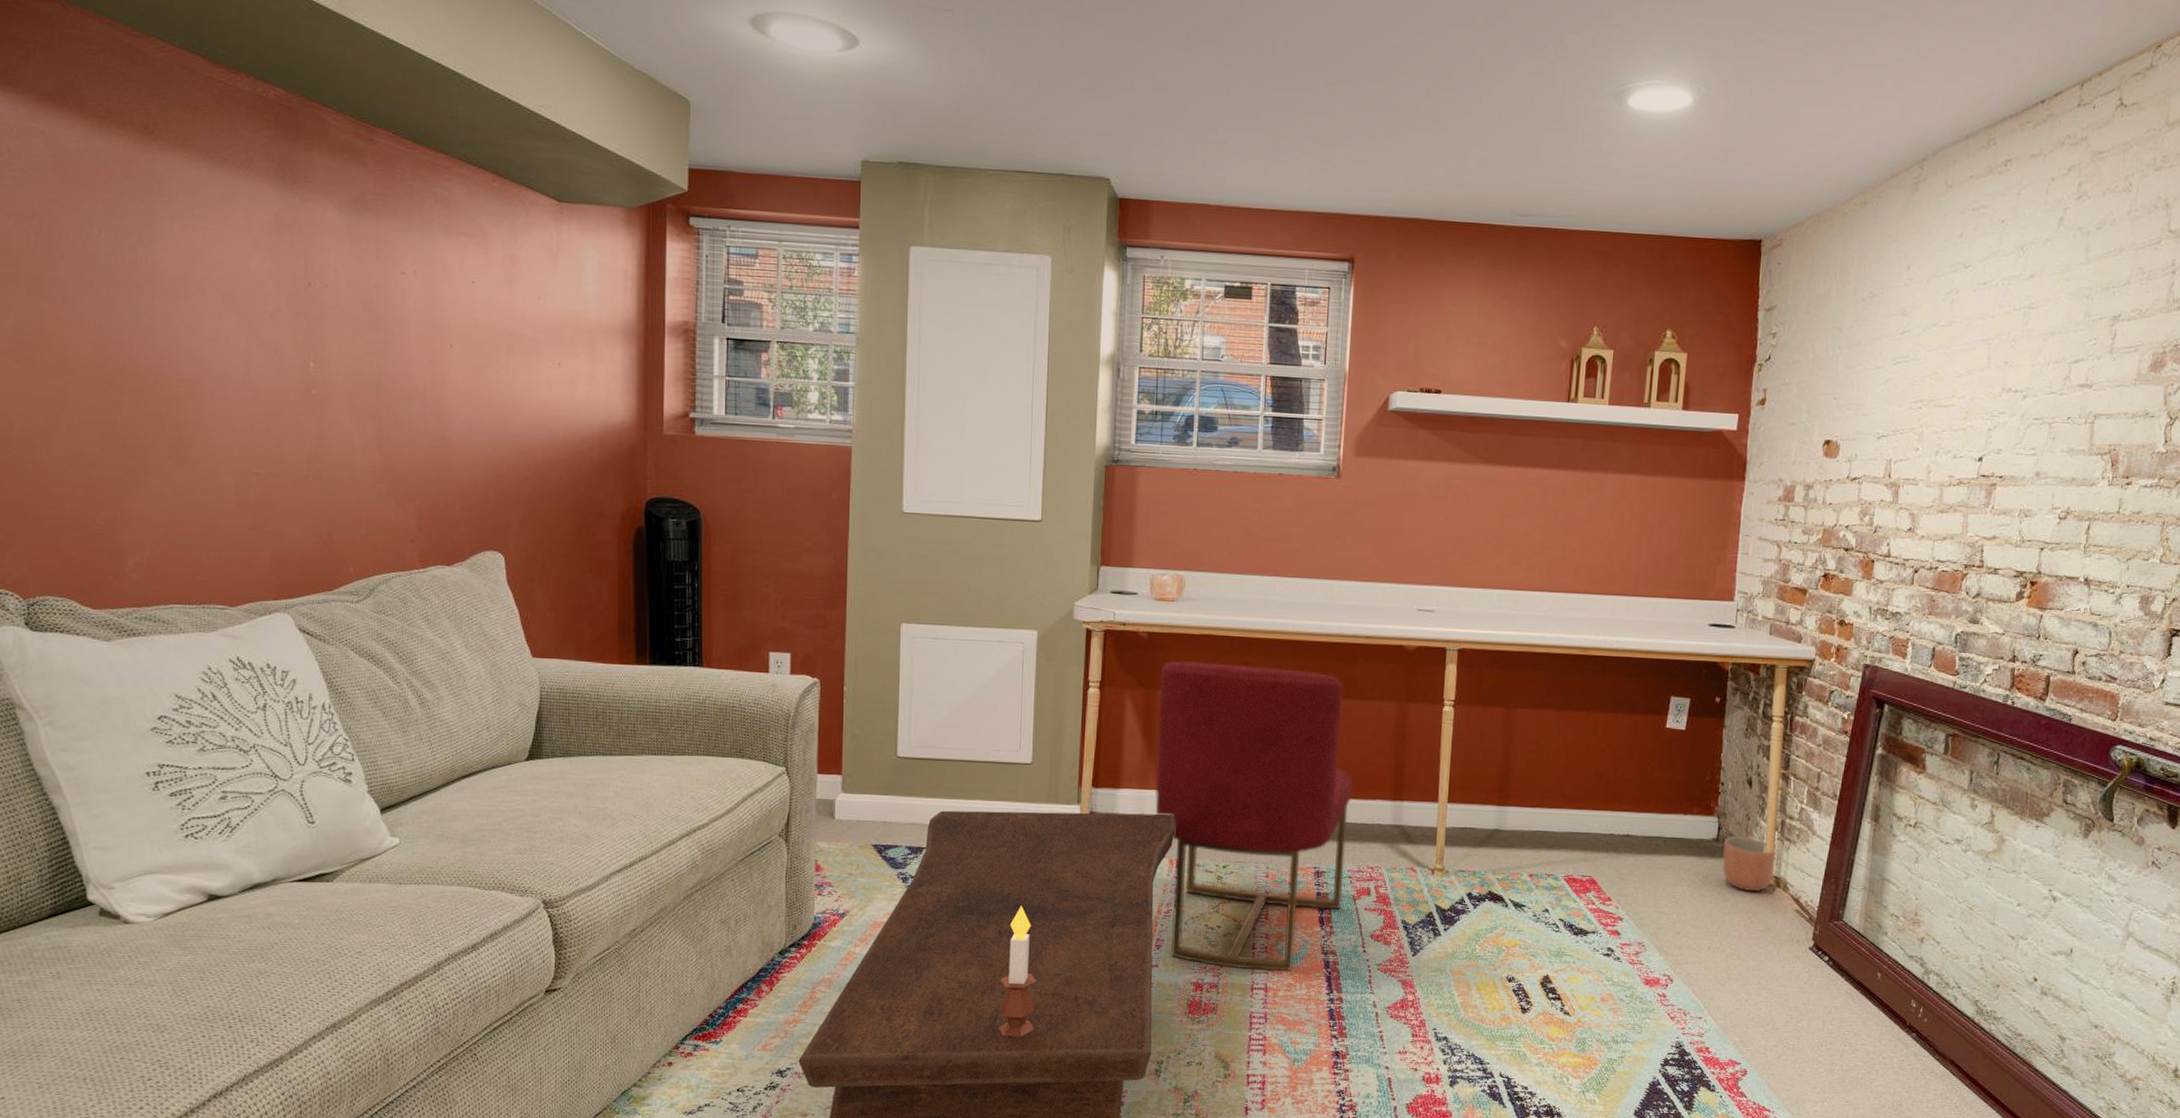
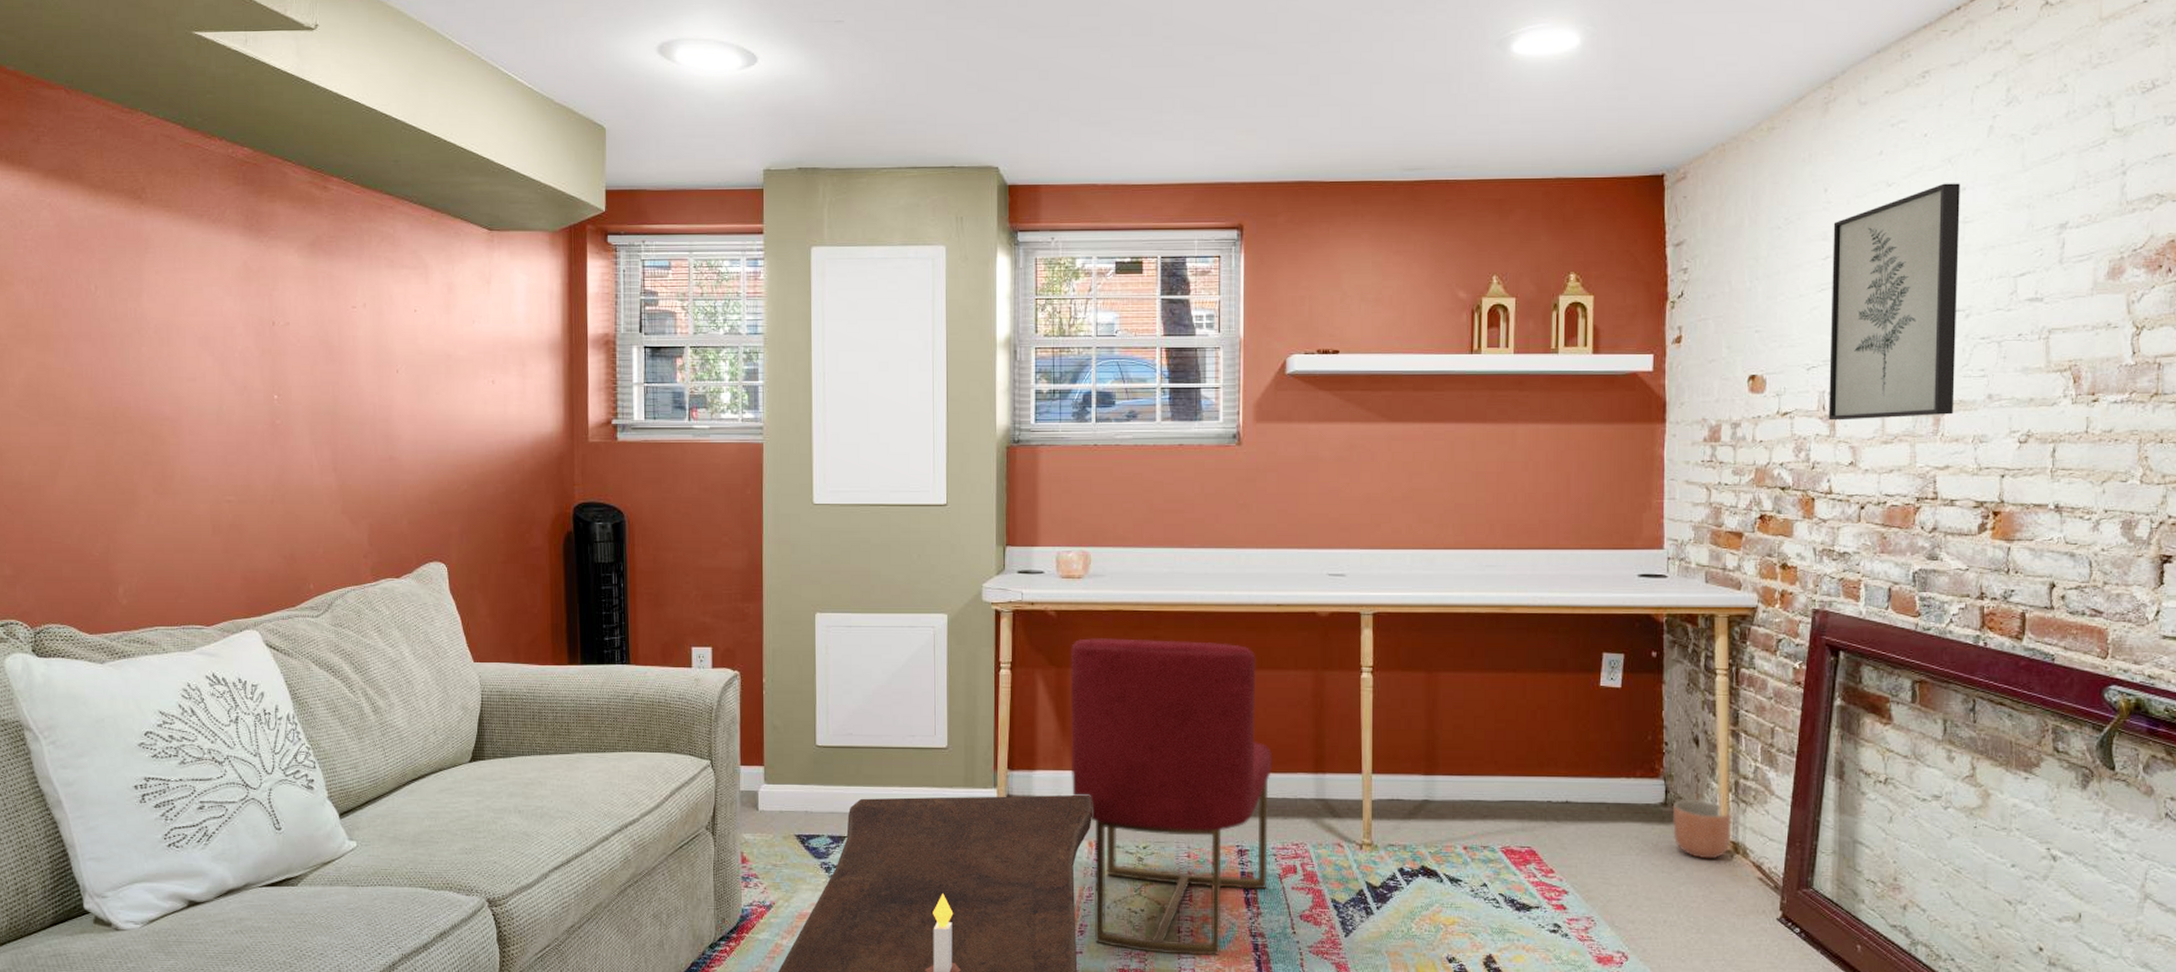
wall art: none [1893,269,2030,489] -> present [1828,183,1961,421]

